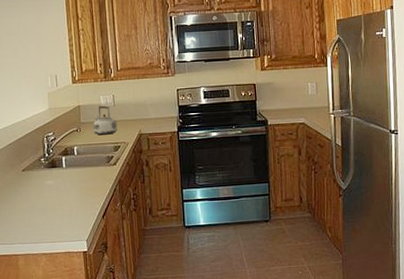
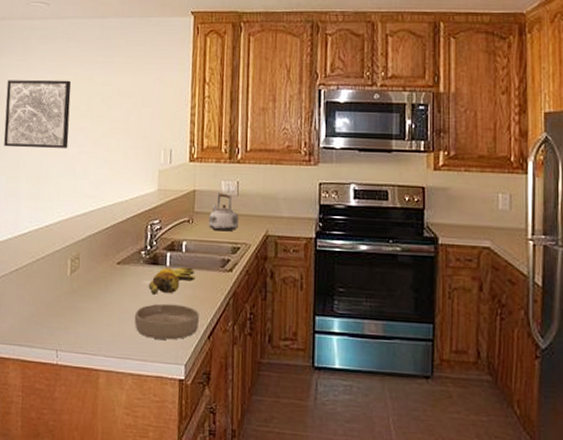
bowl: none [41,195,94,225] -> present [134,303,199,340]
banana bunch: none [50,166,87,192] -> present [148,267,195,296]

